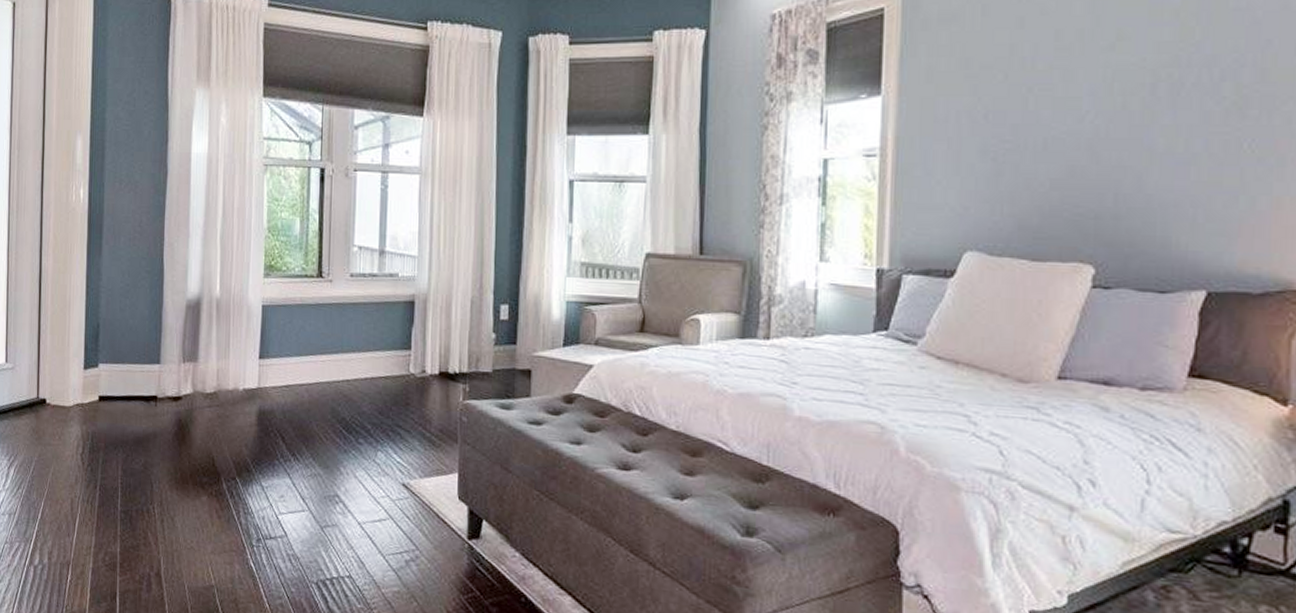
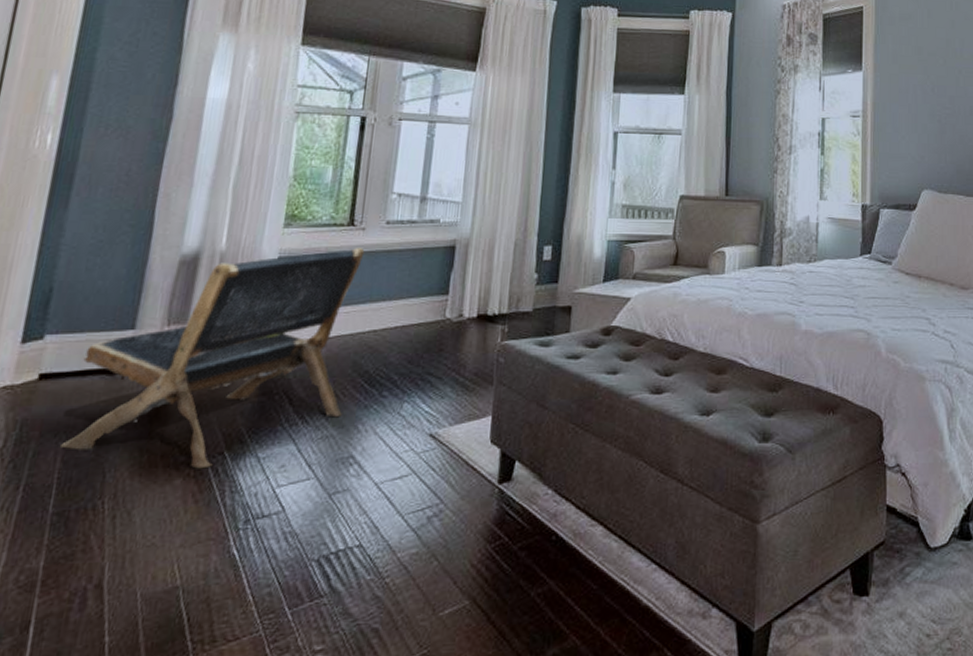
lounge chair: none [120,298,334,490] -> present [61,247,365,469]

